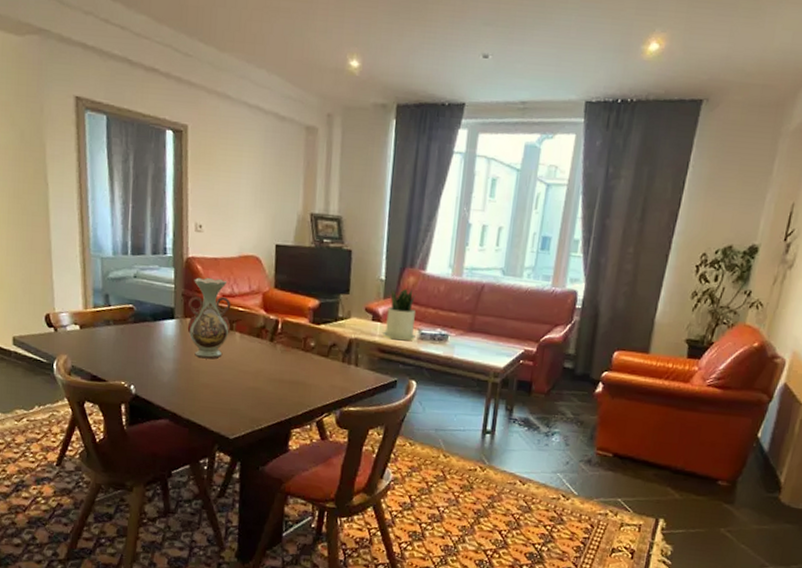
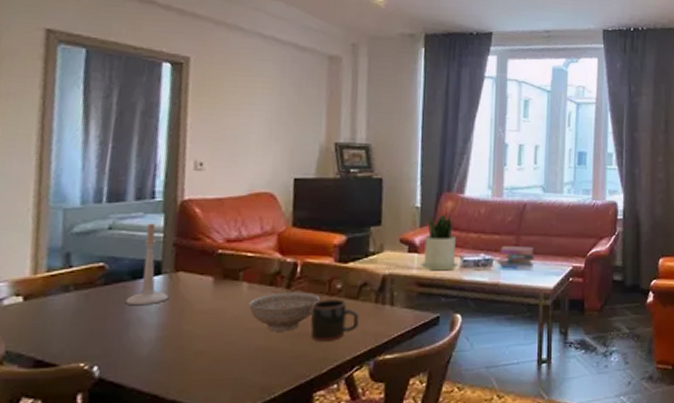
candlestick: none [149,275,181,343] -> present [125,223,170,306]
decorative vase: present [187,277,231,359] -> none [178,222,238,319]
decorative bowl: none [241,344,298,377] -> present [249,292,321,332]
mug: none [289,354,329,390] -> present [310,299,359,341]
books: none [451,323,489,349] -> present [496,245,535,270]

